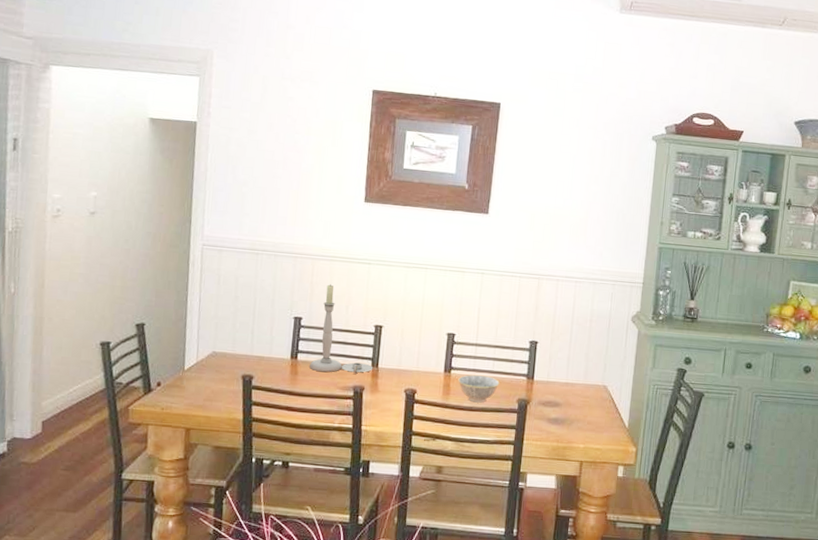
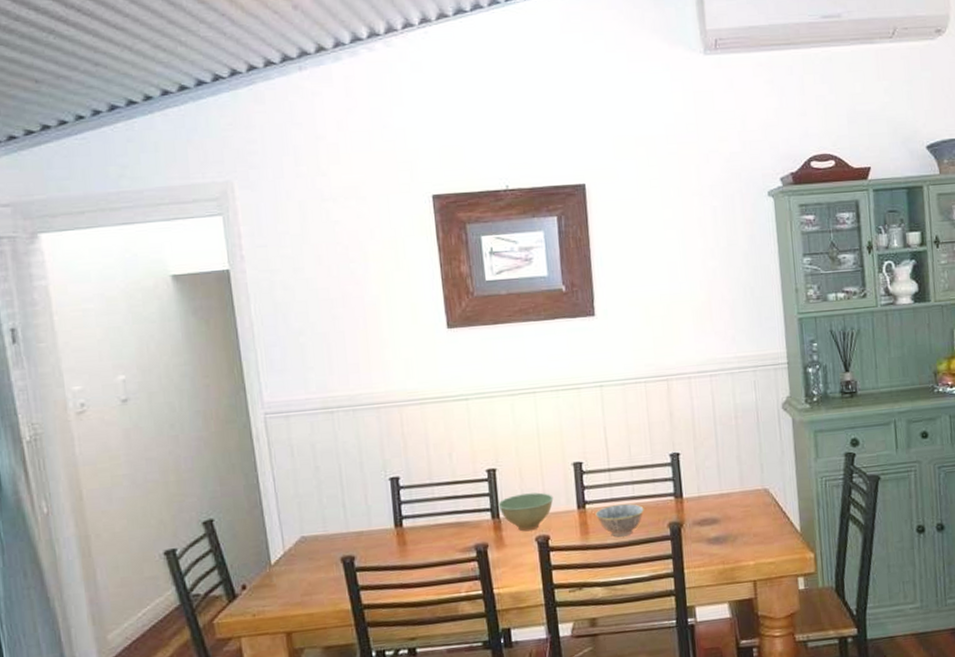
candlestick: present [309,284,373,374] -> none [418,432,494,537]
bowl: none [379,350,426,383] -> present [498,492,554,532]

